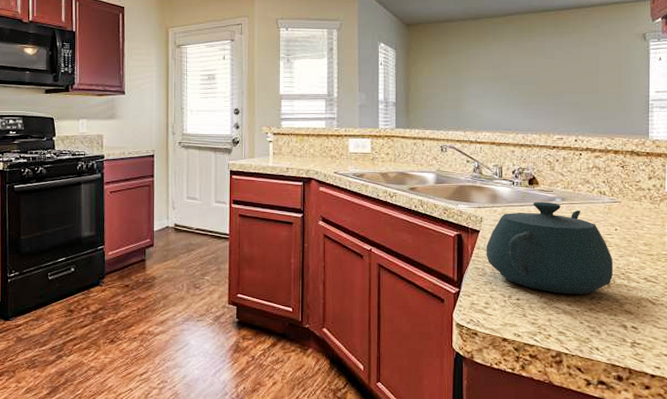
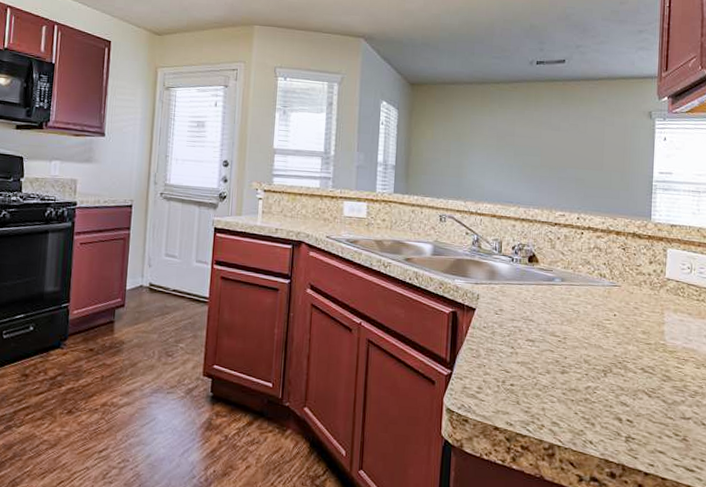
teapot: present [486,201,613,295] -> none [481,280,610,384]

